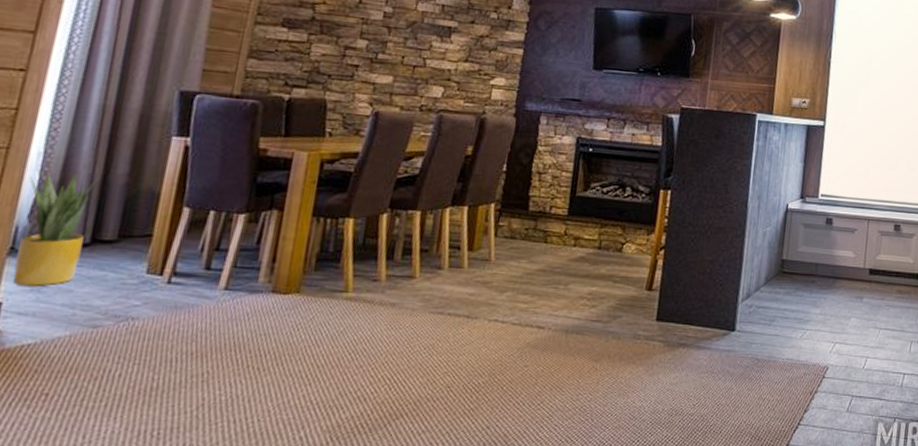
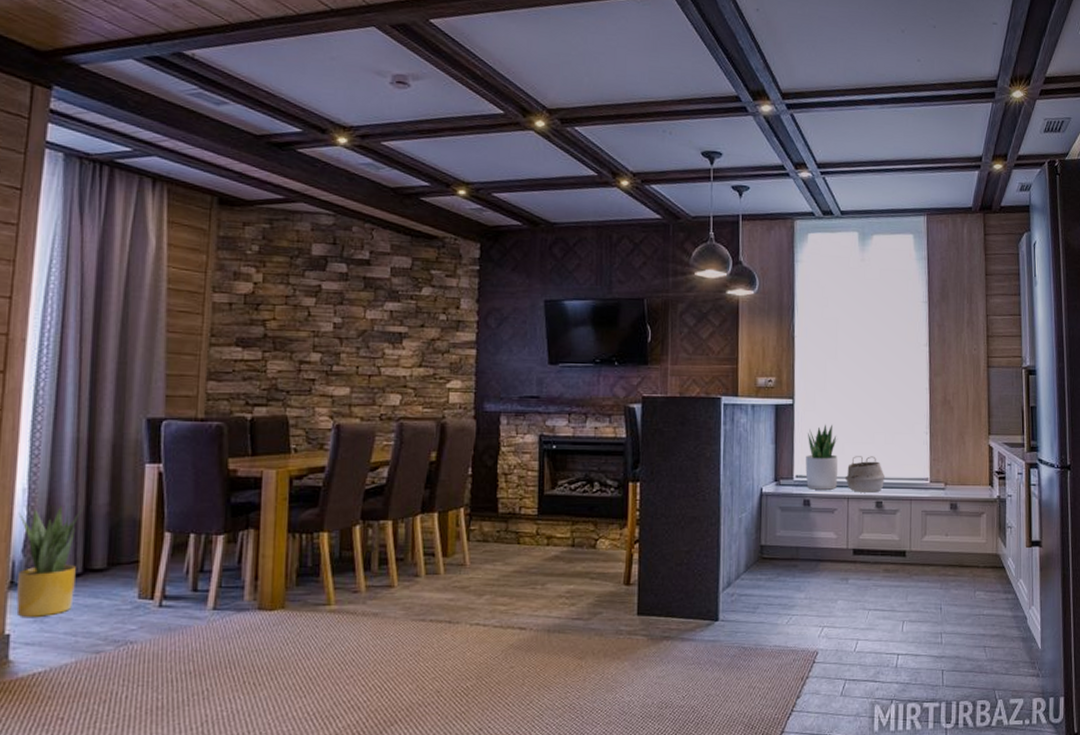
planter: none [830,147,863,211] -> present [805,424,838,490]
woven basket: none [867,179,905,216] -> present [844,456,886,493]

